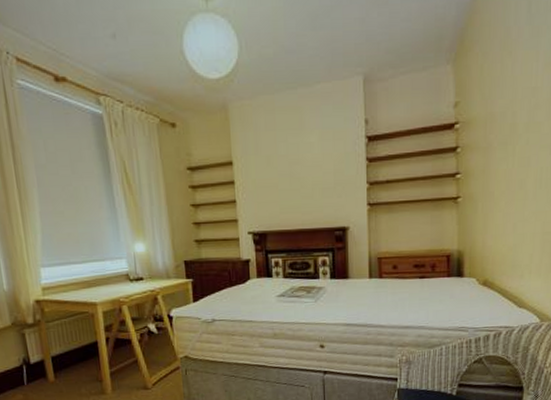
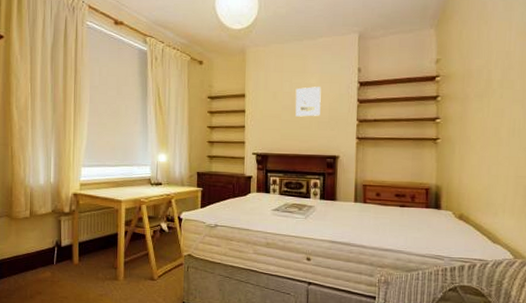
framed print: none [292,146,324,184] -> present [295,87,321,117]

